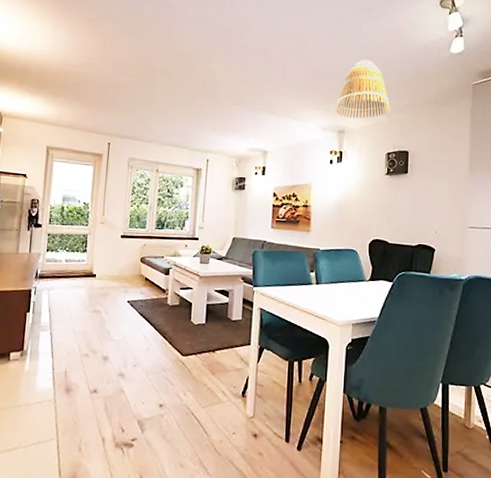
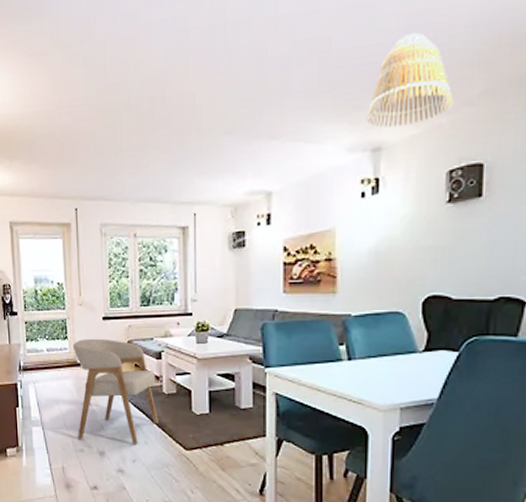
armchair: none [83,253,163,350] -> present [72,338,158,444]

